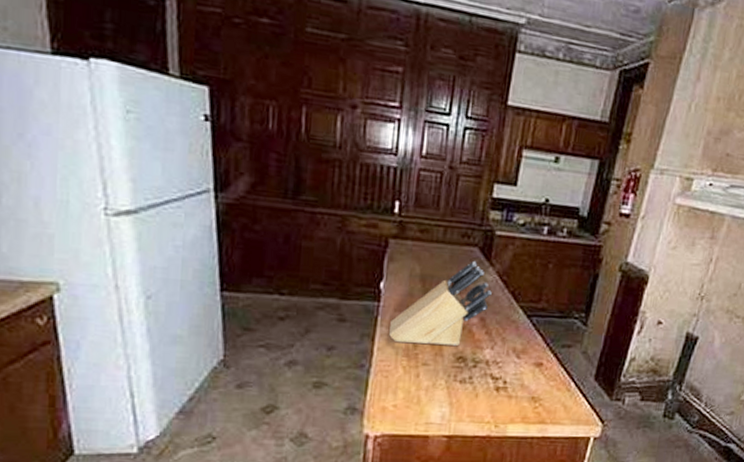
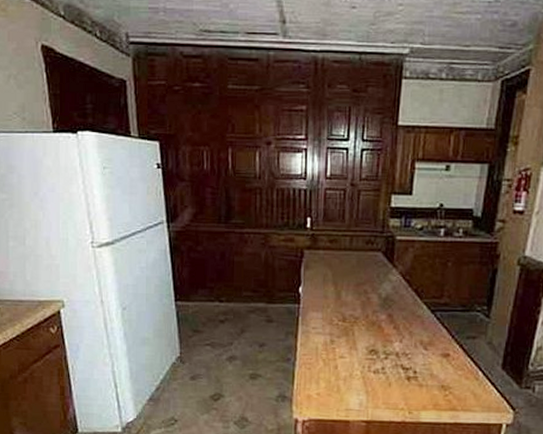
knife block: present [389,260,492,346] -> none [309,264,397,340]

